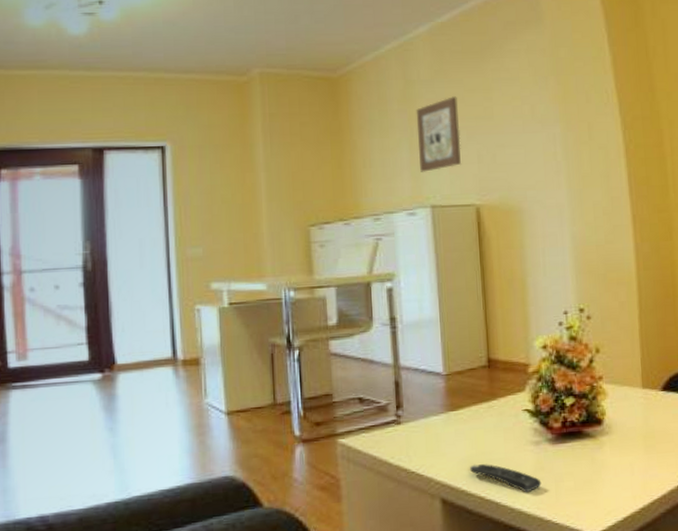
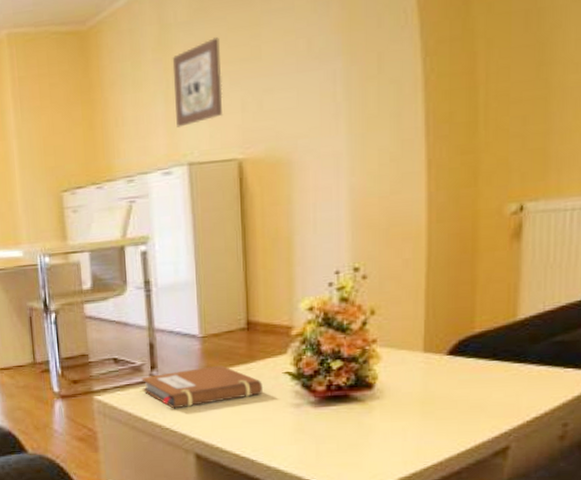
notebook: none [387,403,504,451] -> present [141,365,263,409]
remote control: present [470,464,542,493] -> none [225,423,301,453]

